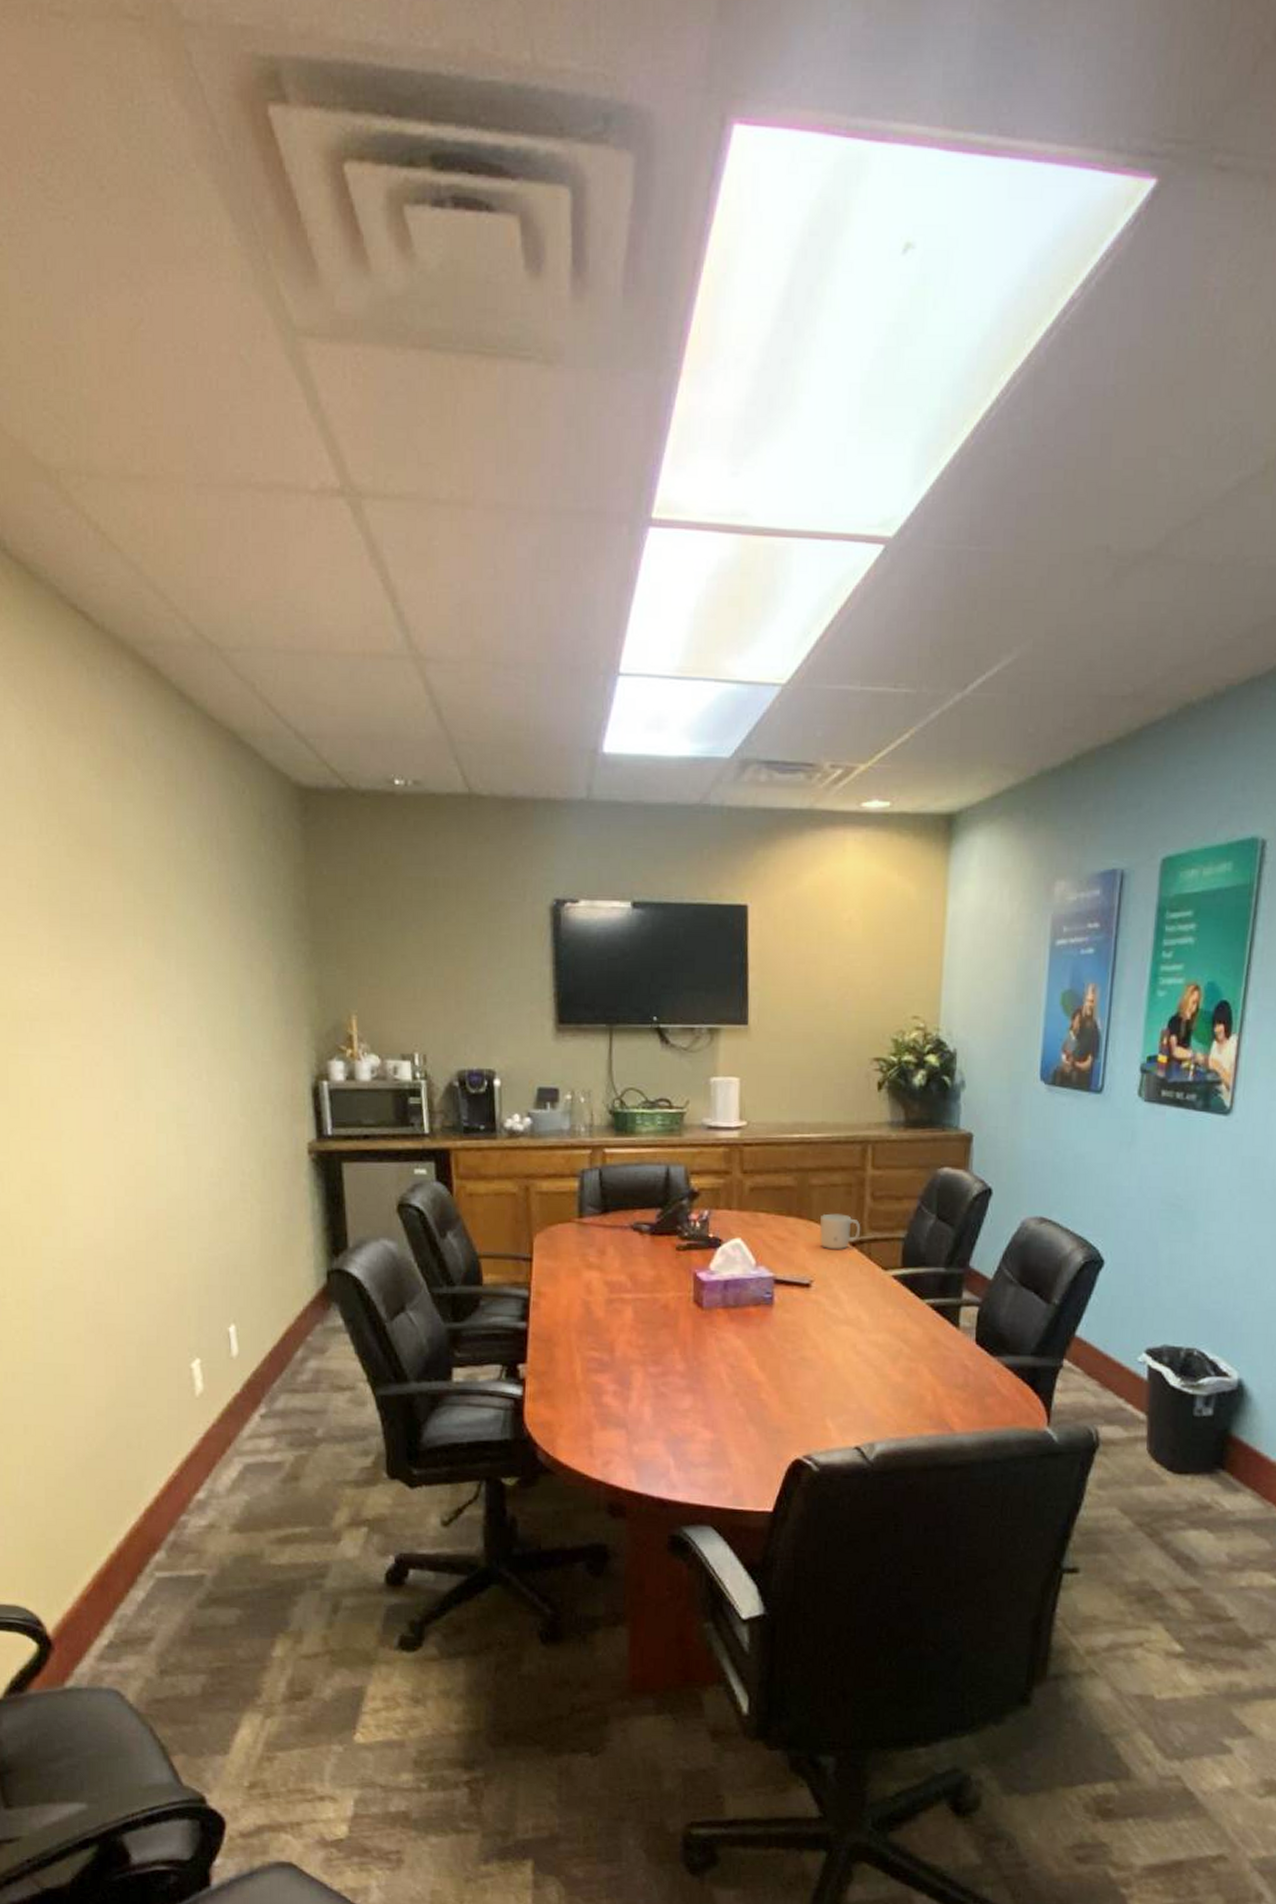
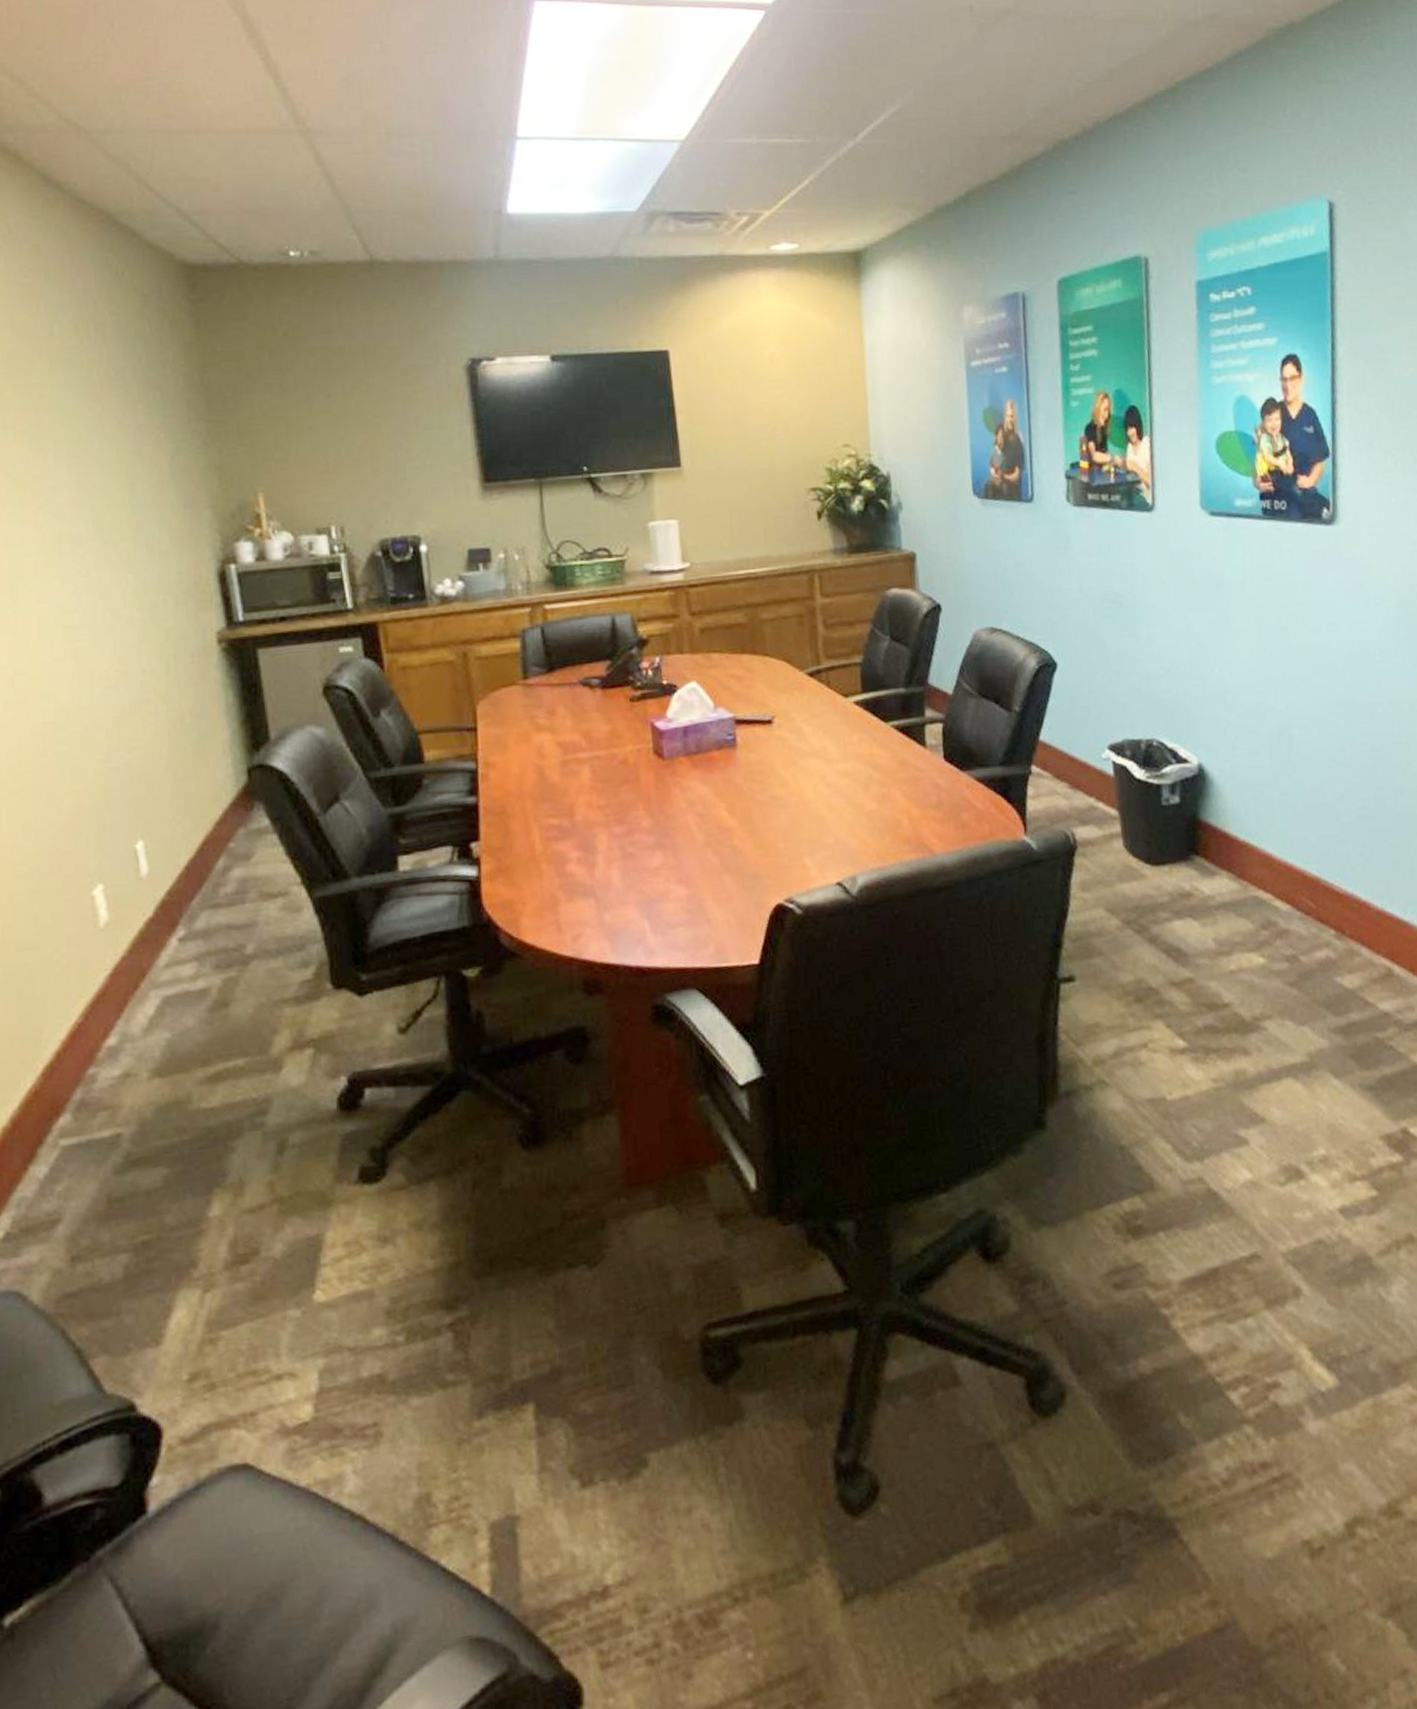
mug: present [819,1213,861,1250] -> none [775,645,817,682]

